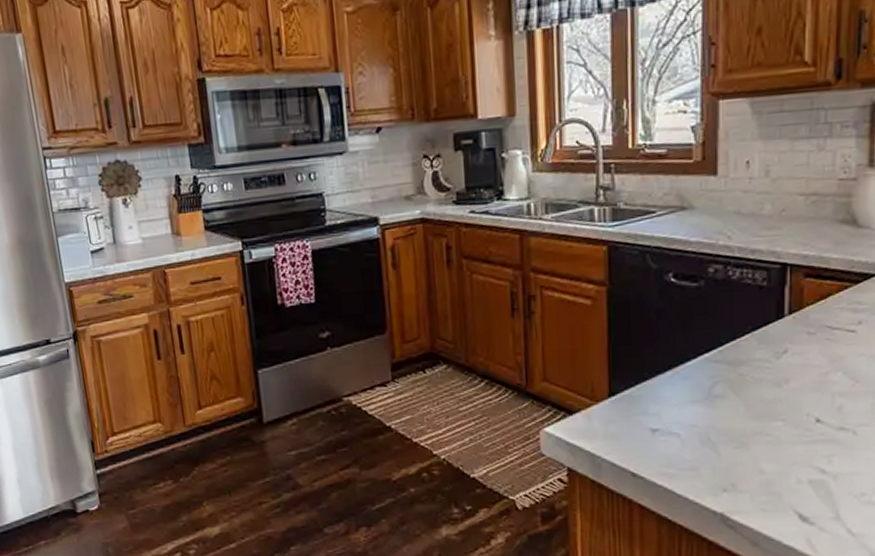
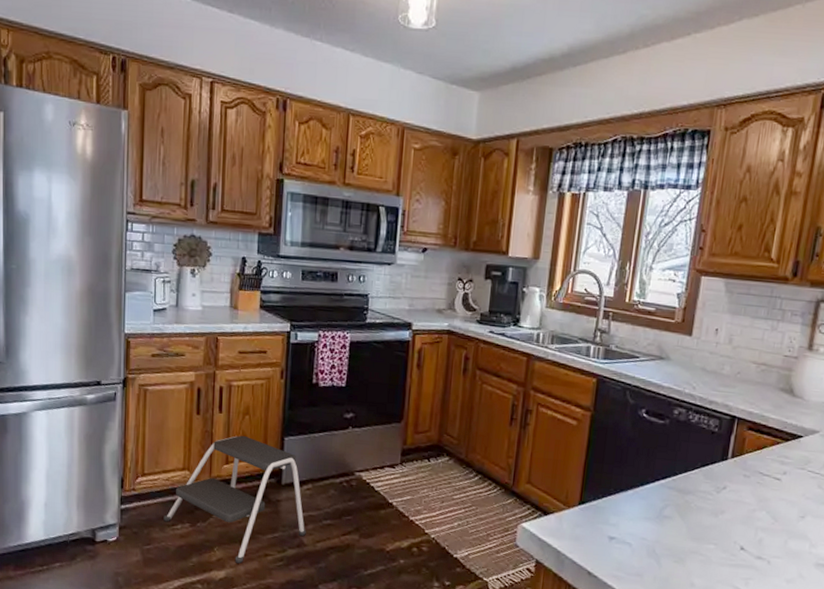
step stool: none [143,375,300,516] -> present [163,435,306,564]

